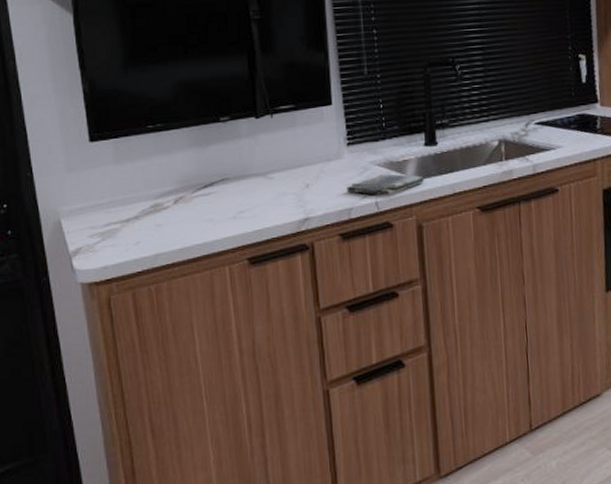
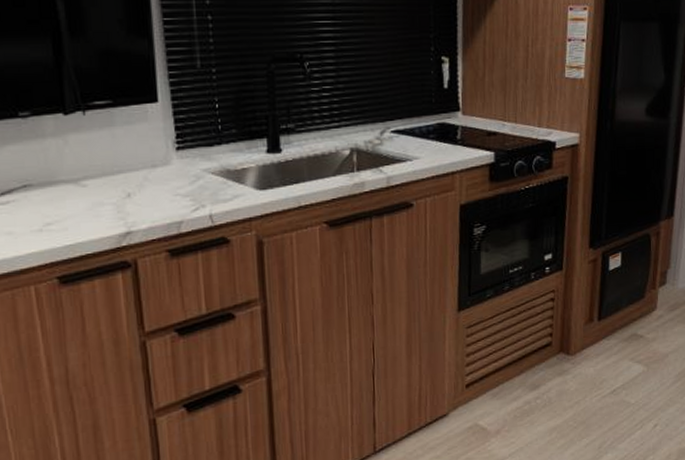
dish towel: present [347,174,425,196] -> none [176,183,267,208]

